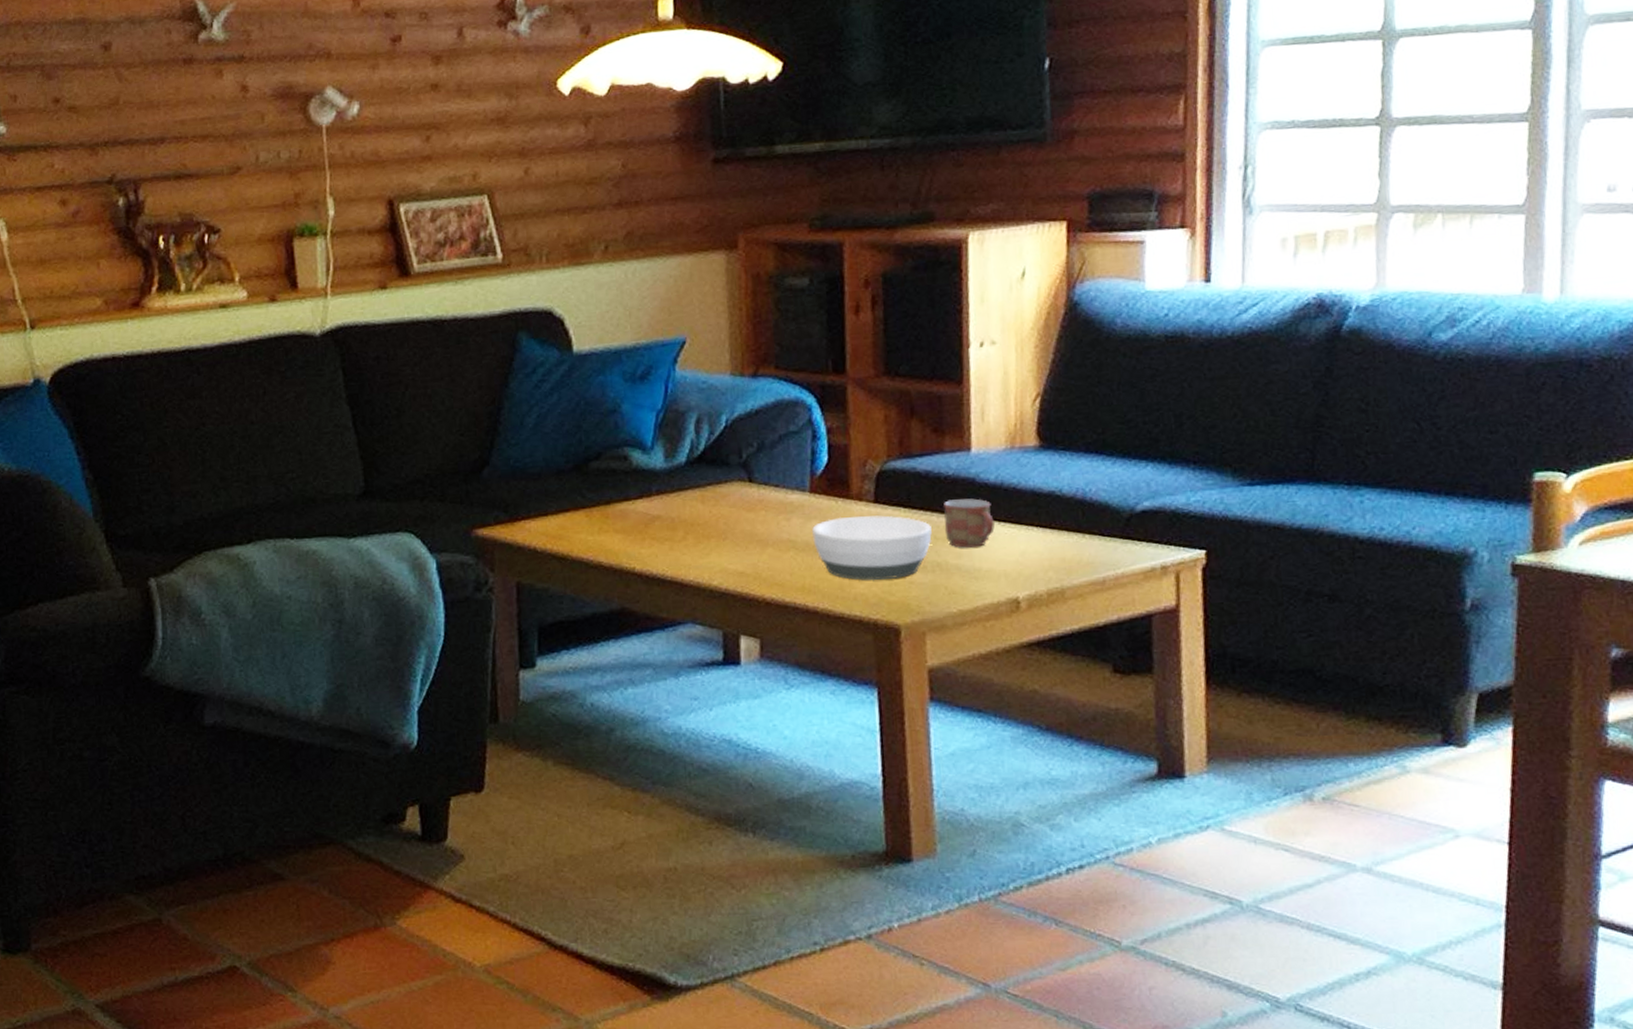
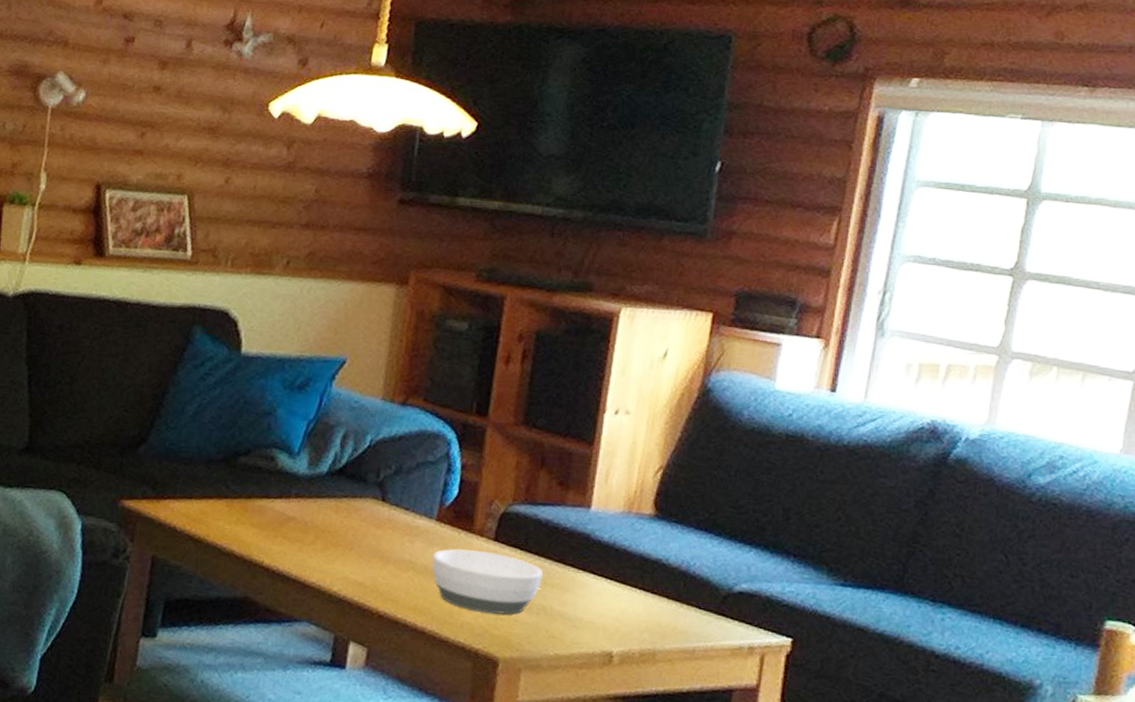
mug: present [943,498,995,548] -> none [554,550,602,599]

